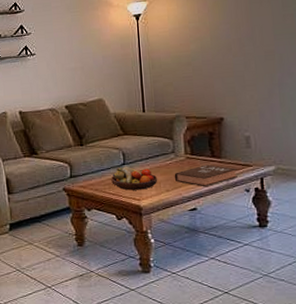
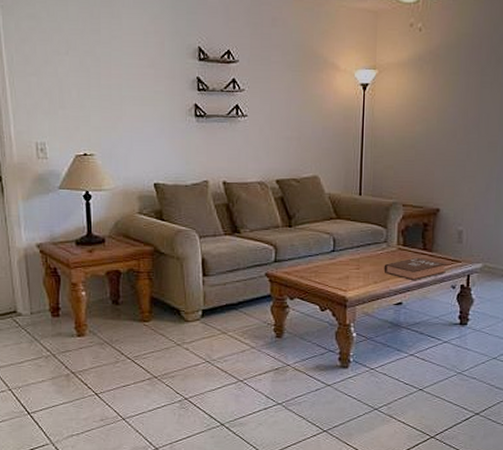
fruit bowl: present [111,166,158,190] -> none [318,253,367,280]

